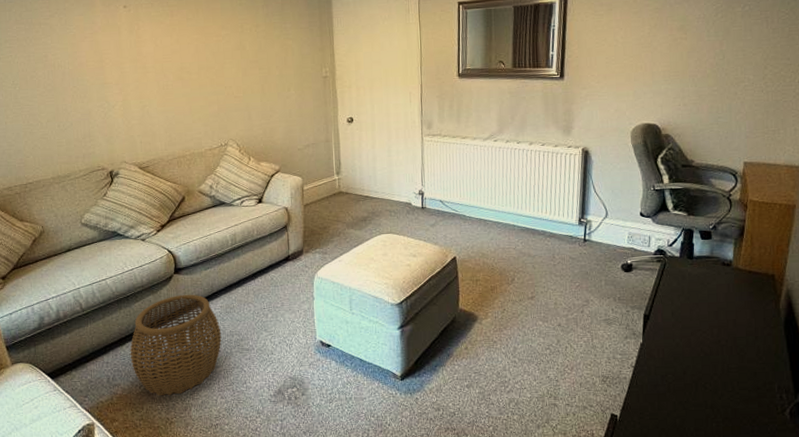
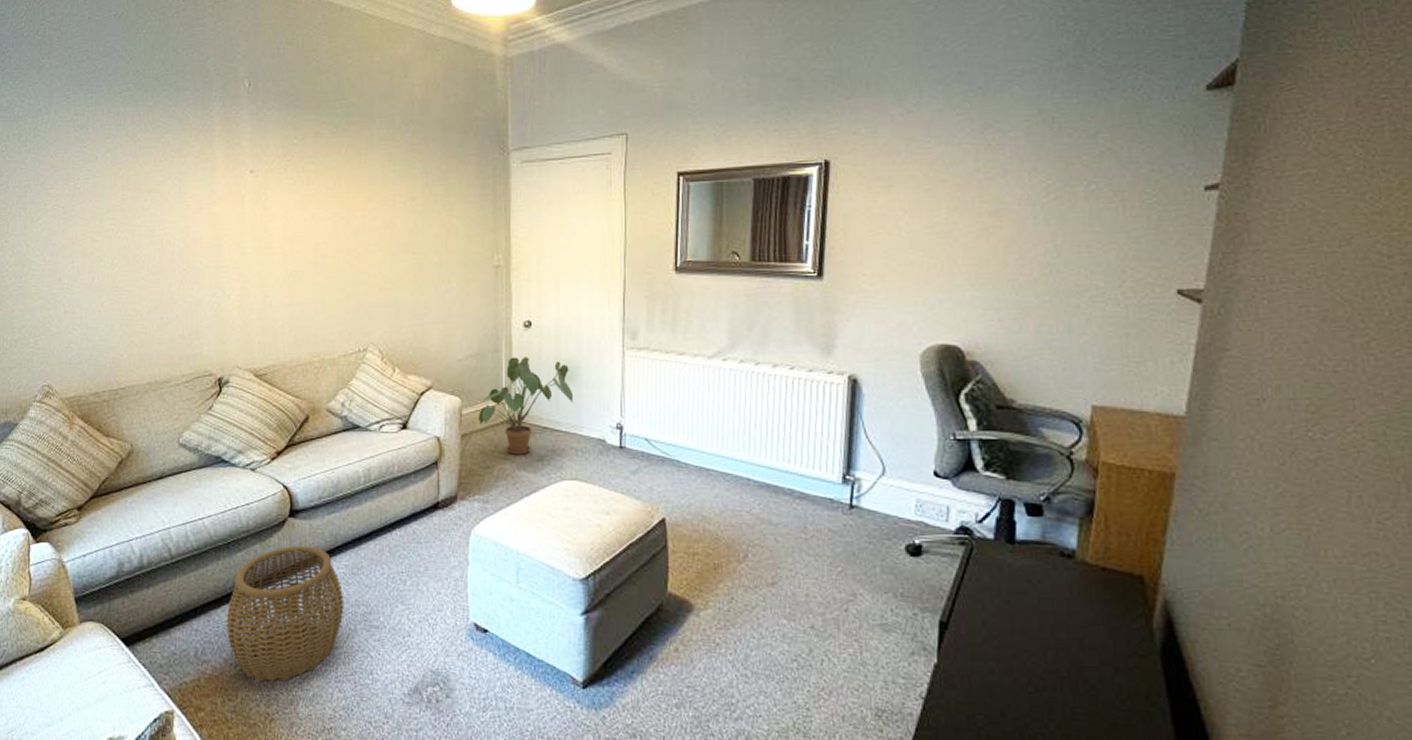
house plant: none [316,144,387,217] -> present [479,357,574,455]

